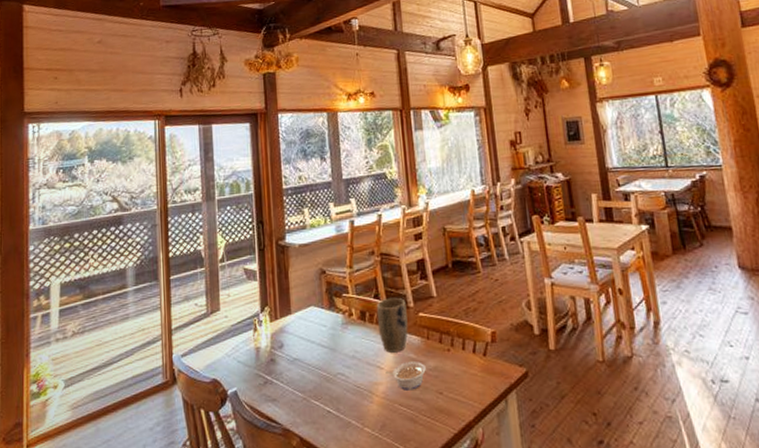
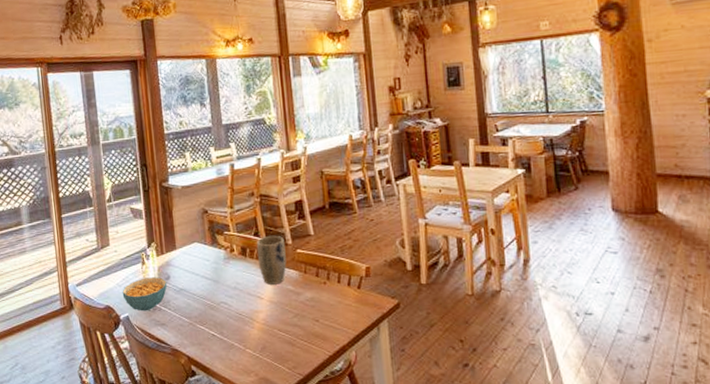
cereal bowl: none [231,345,281,385] -> present [122,277,168,311]
legume: present [385,362,426,391] -> none [265,293,303,318]

